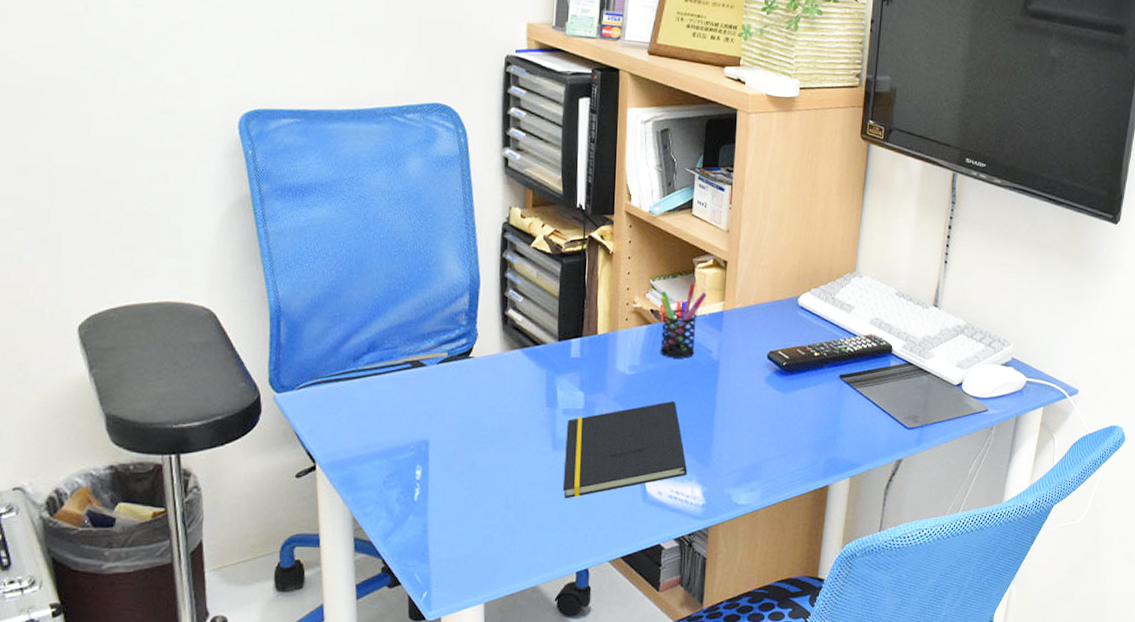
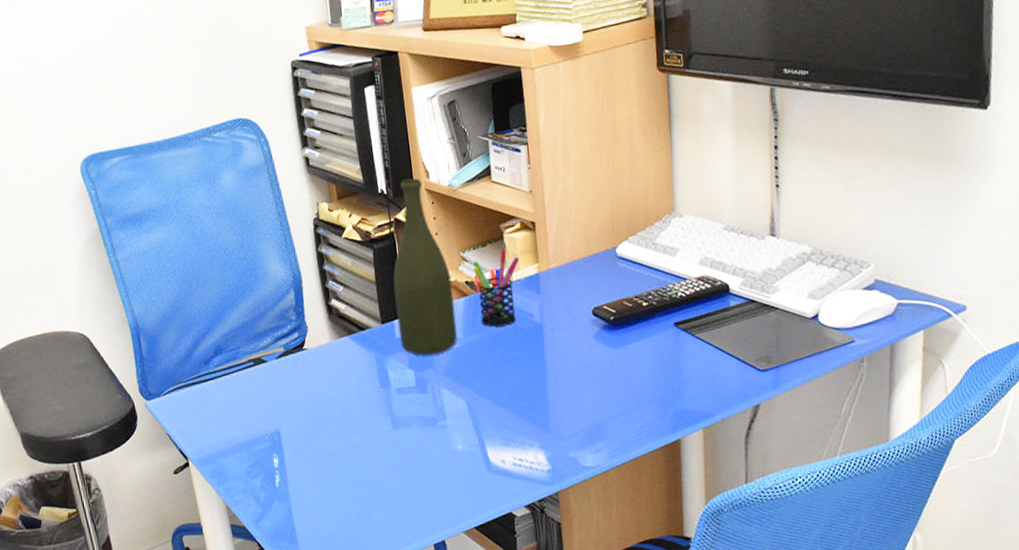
notepad: present [562,401,687,499] -> none [403,369,528,475]
bottle: none [574,198,637,379] -> present [393,178,458,356]

